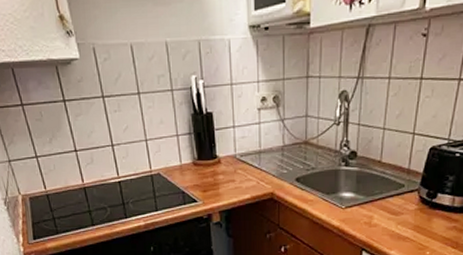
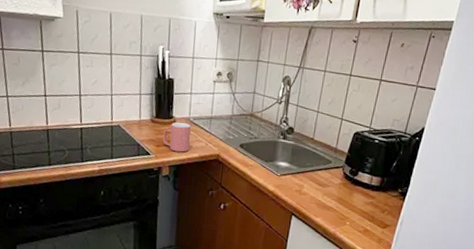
mug: none [208,161,240,195] -> present [163,122,191,153]

